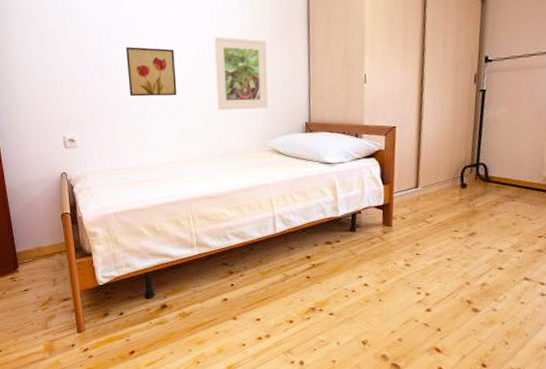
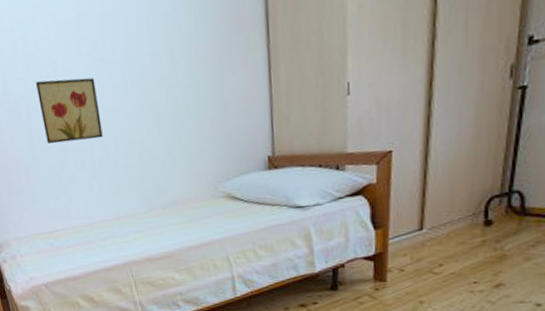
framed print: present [214,36,269,111] -> none [143,51,219,152]

